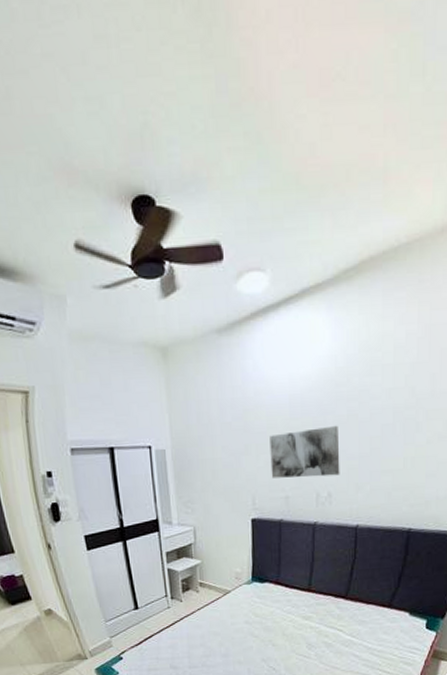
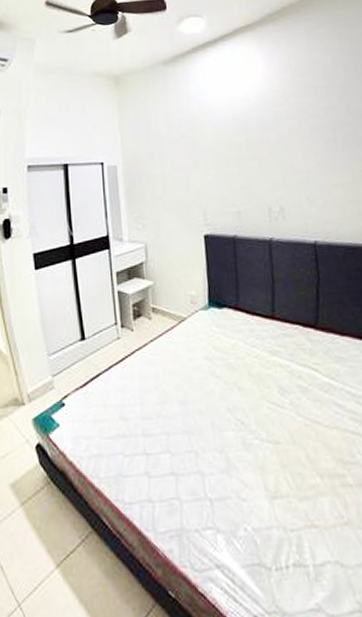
wall art: present [270,425,340,478] -> none [216,141,290,193]

